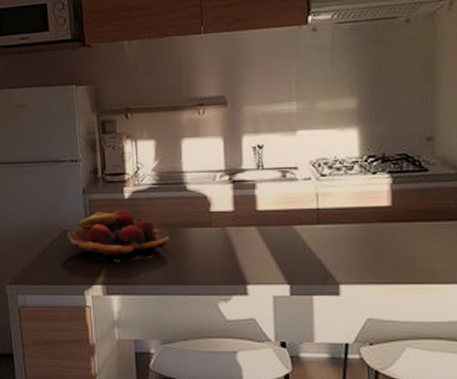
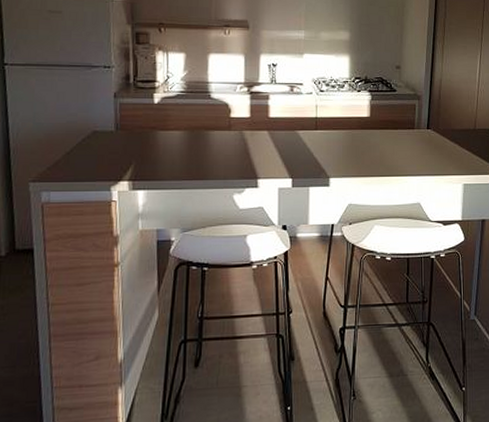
fruit basket: present [67,210,170,261] -> none [96,114,194,160]

